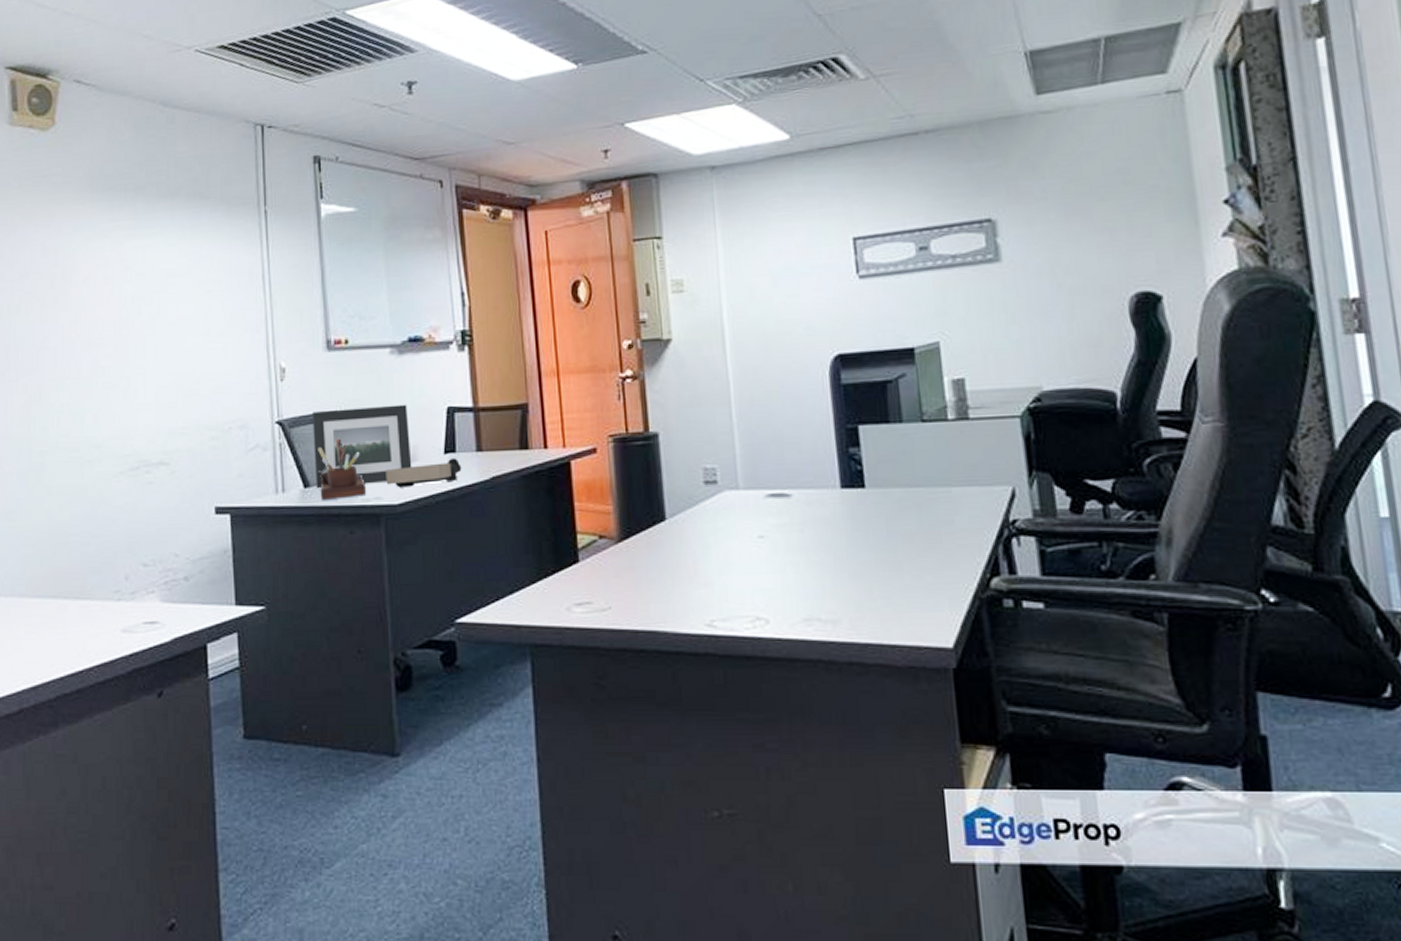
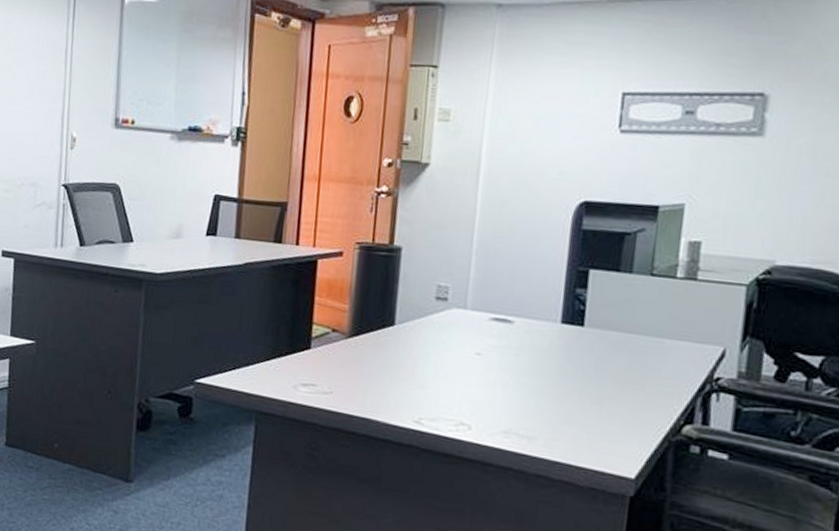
picture frame: present [311,404,412,489] -> none [90,181,179,253]
desk organizer: present [318,438,367,501] -> none [93,207,134,262]
telephone: present [386,457,462,488] -> none [151,240,220,261]

